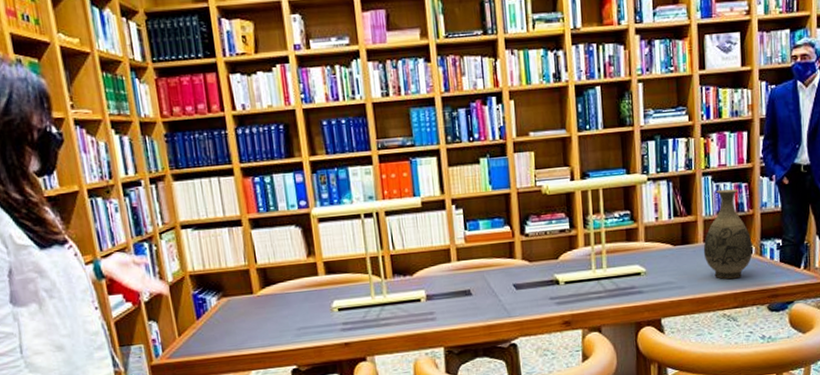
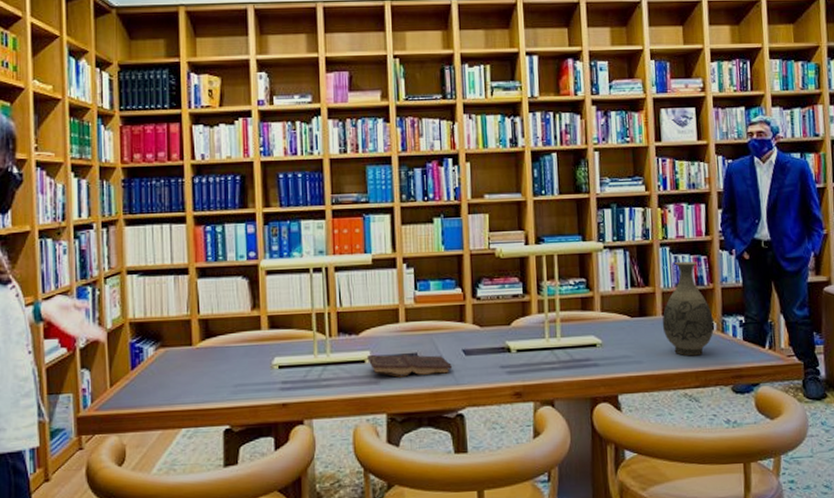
book: none [422,291,505,313] -> present [367,354,453,377]

